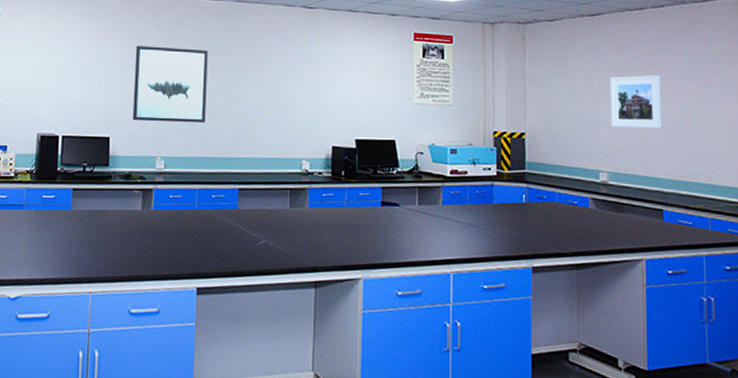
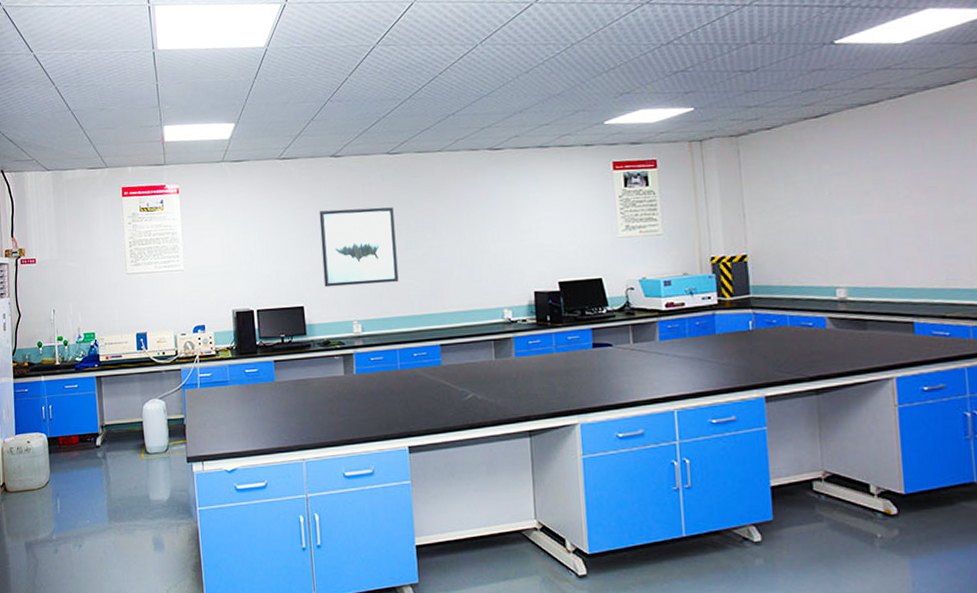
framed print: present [610,74,663,129] -> none [842,173,909,239]

